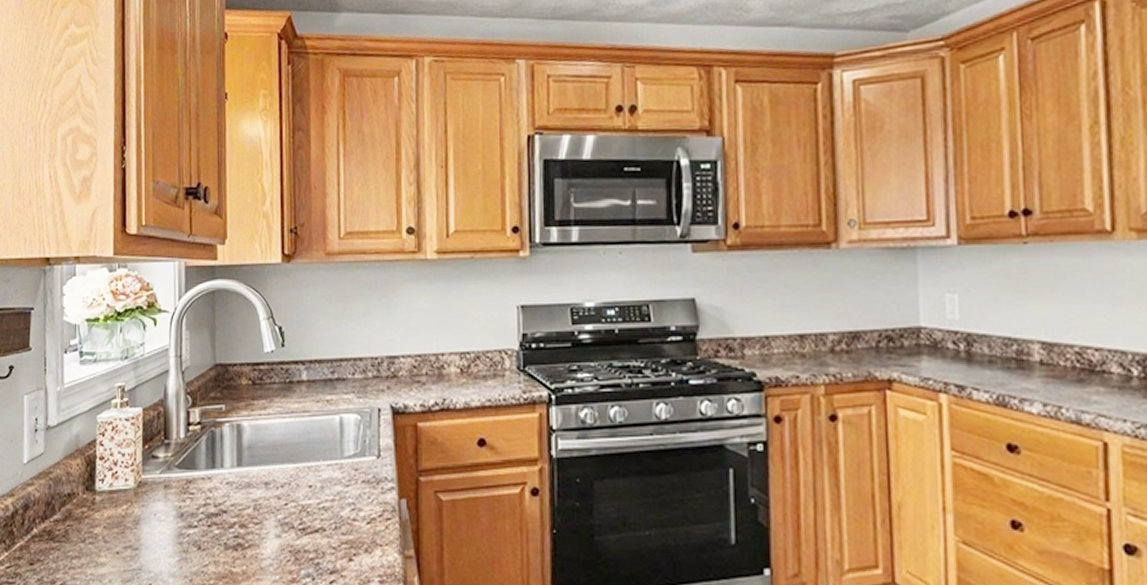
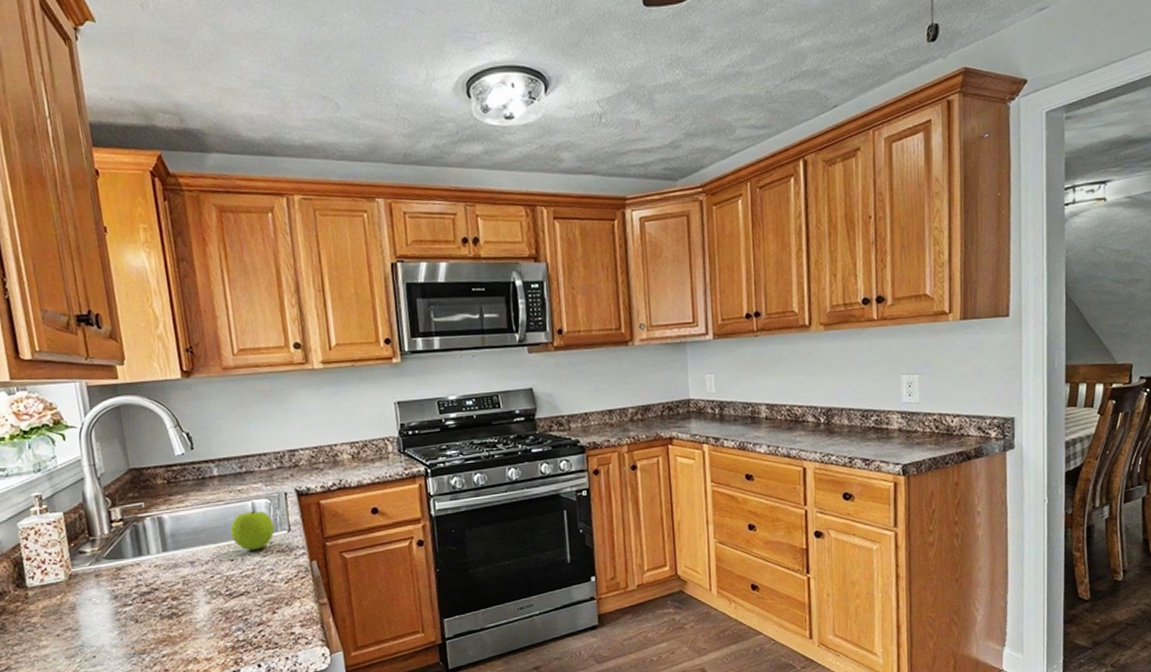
apple: none [312,426,363,477] -> present [230,510,275,551]

